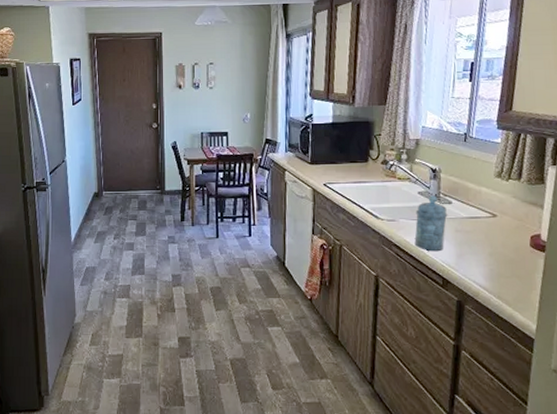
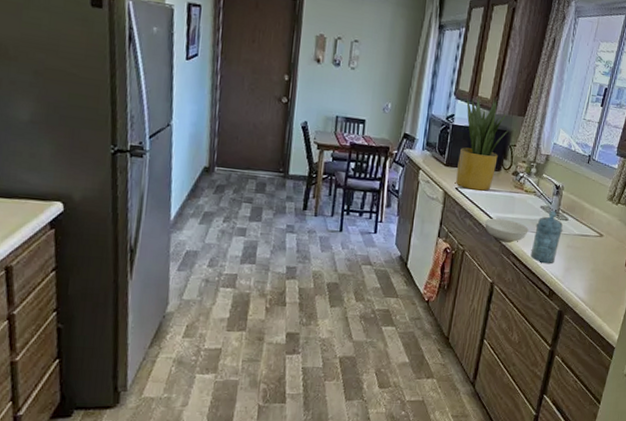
planter: none [322,92,371,184] -> present [456,97,509,191]
bowl: none [360,209,408,234] -> present [485,218,529,244]

